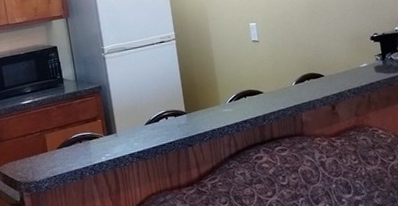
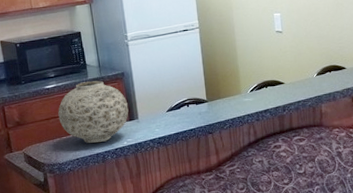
vase: none [34,95,107,160] -> present [58,80,129,143]

